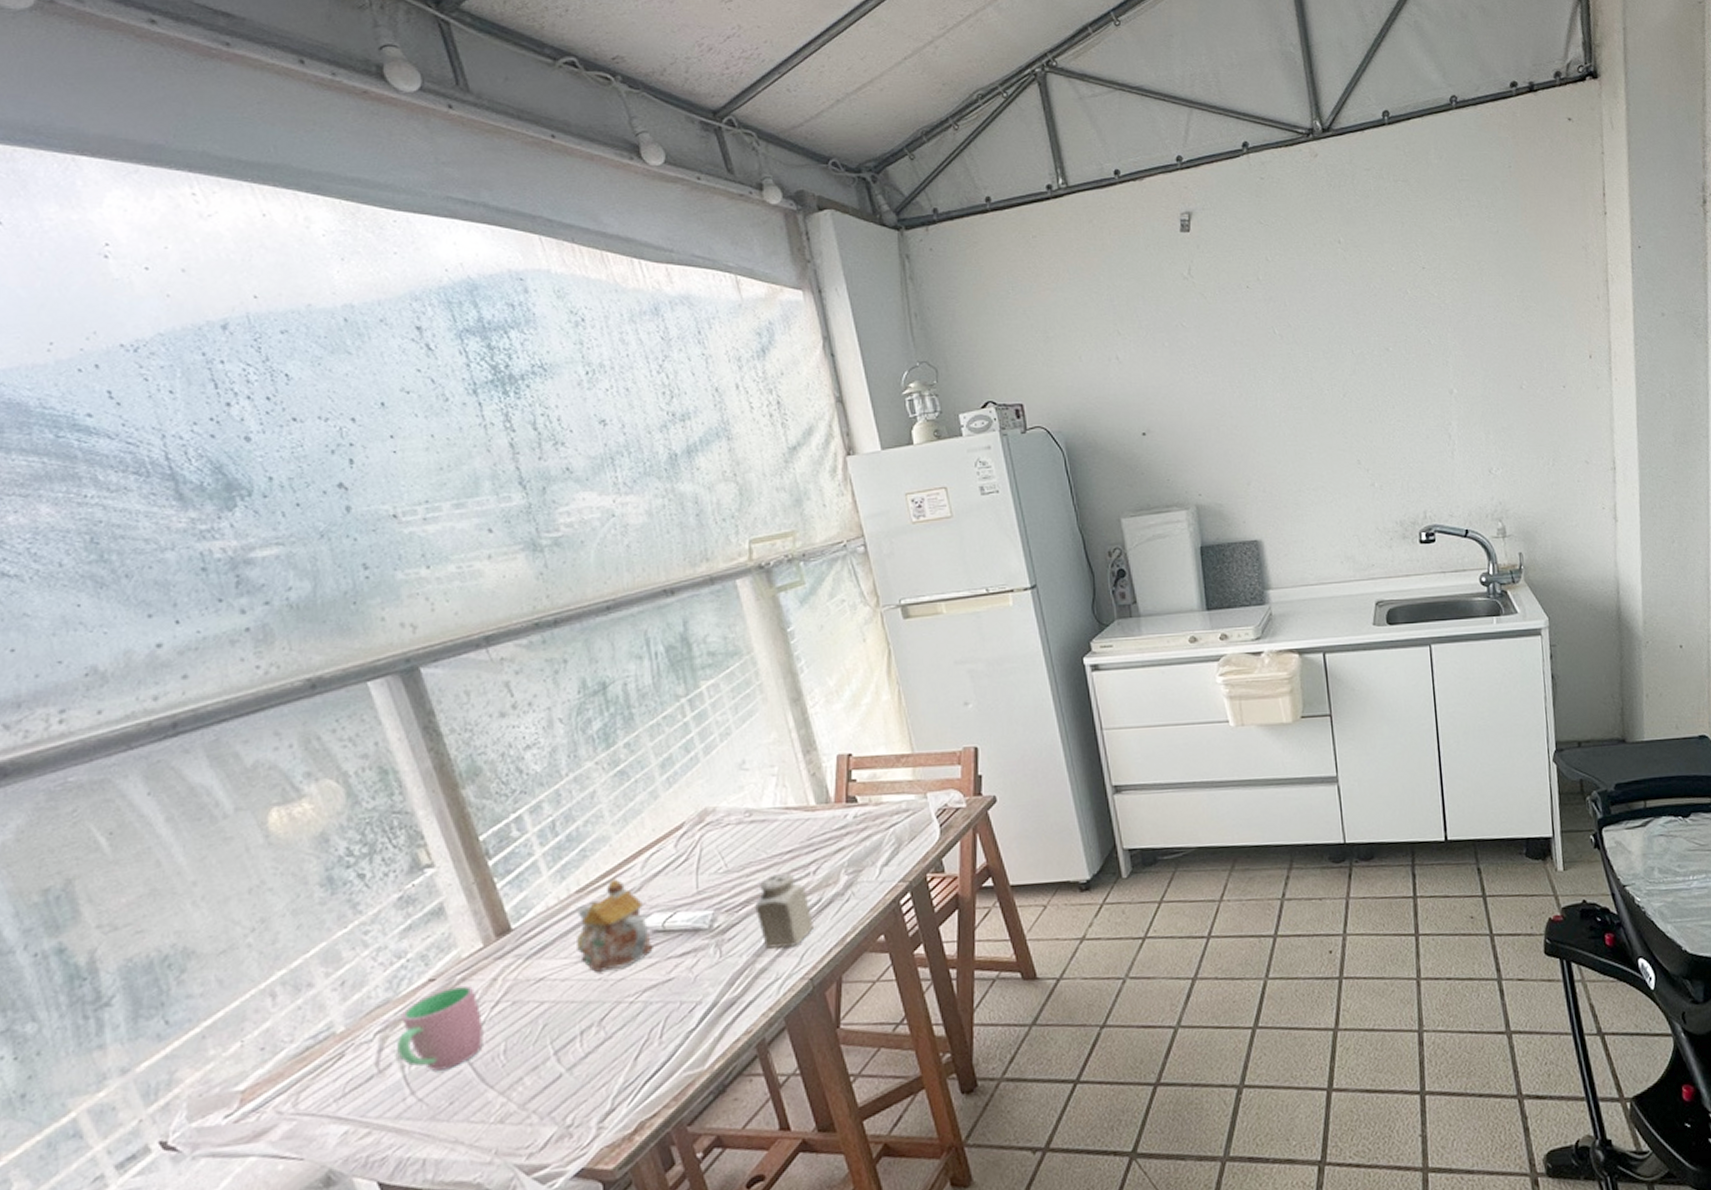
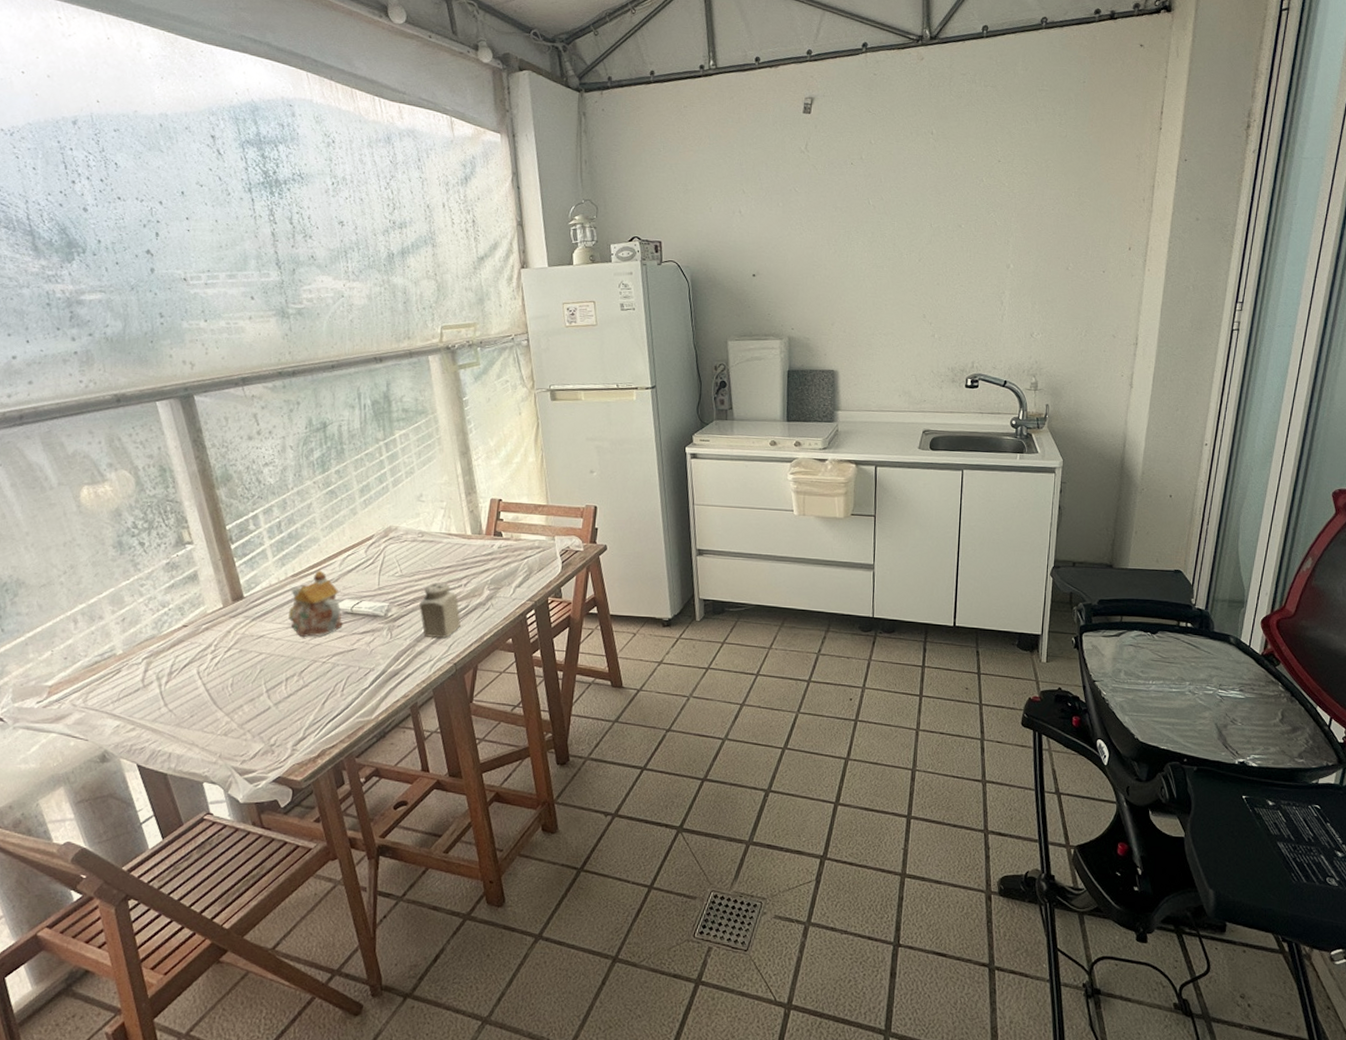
cup: present [397,985,483,1071] -> none [157,633,218,692]

